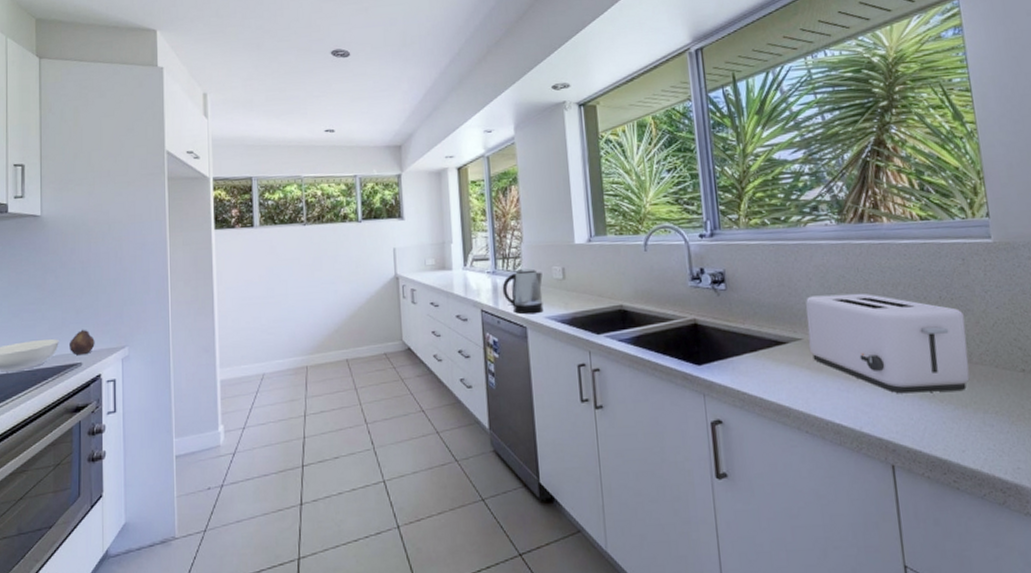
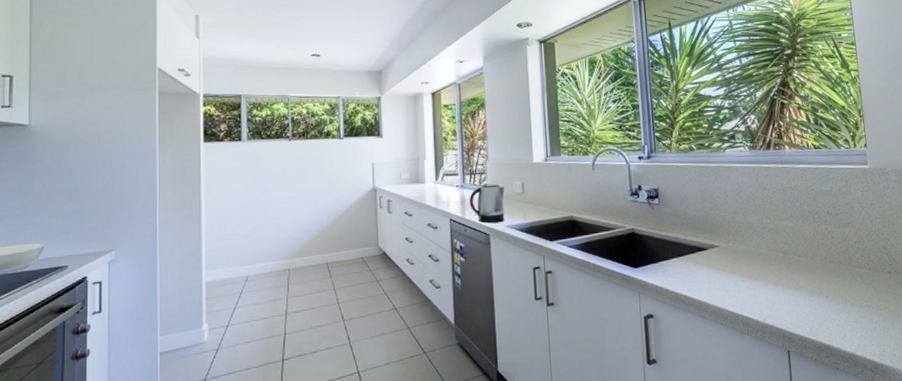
fruit: present [70,329,95,356] -> none [55,234,81,259]
toaster: present [806,293,970,394] -> none [723,208,849,292]

